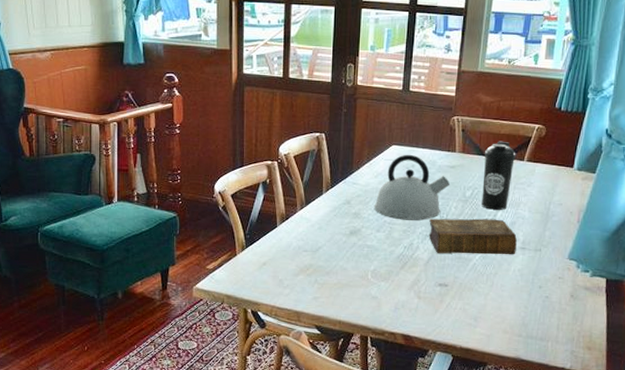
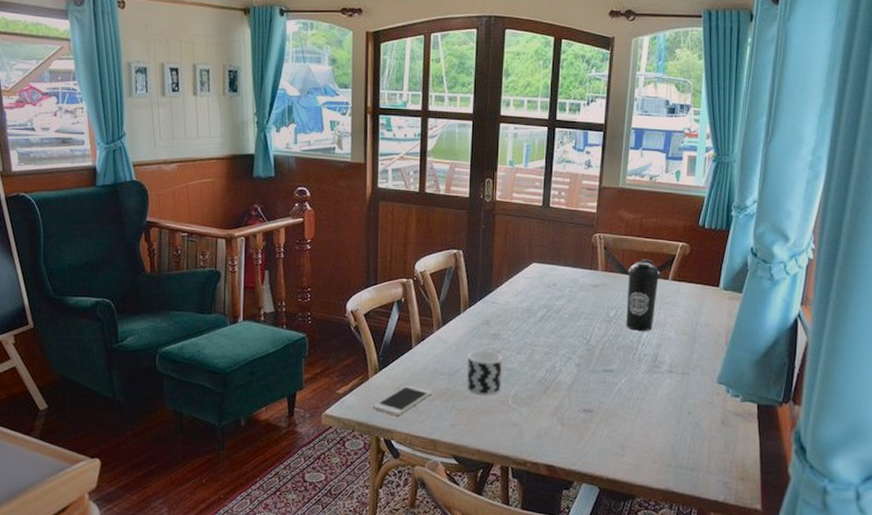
cell phone: none [239,261,295,289] -> present [372,385,432,415]
cup: none [329,229,363,271] -> present [467,350,503,396]
kettle: present [373,154,451,221] -> none [514,272,593,342]
book: present [428,218,517,255] -> none [571,340,663,379]

